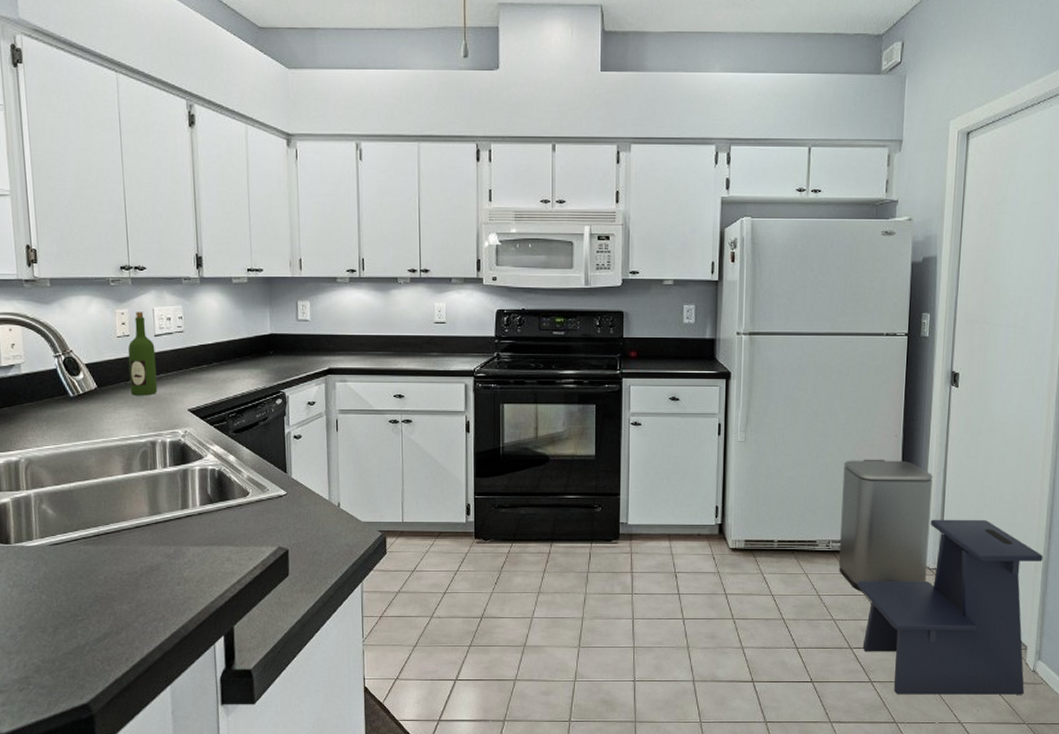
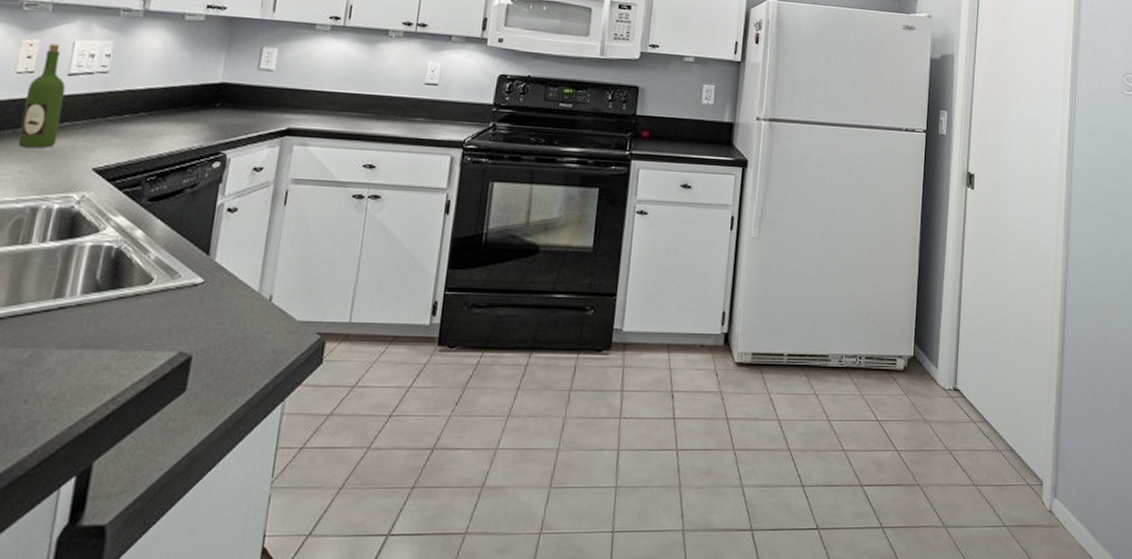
pedal bin: present [839,459,933,591] -> none [851,262,949,416]
step stool: present [857,519,1043,695] -> none [870,332,1057,543]

